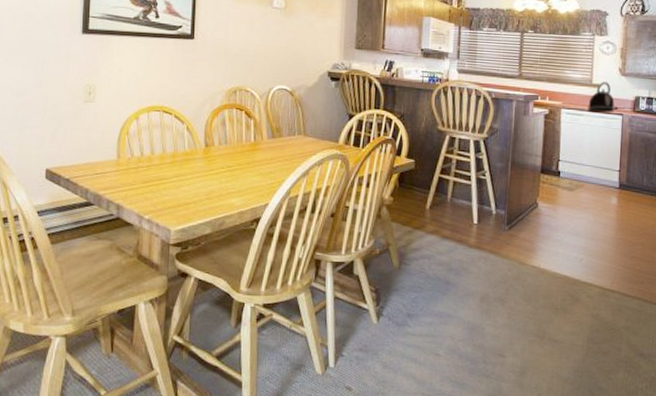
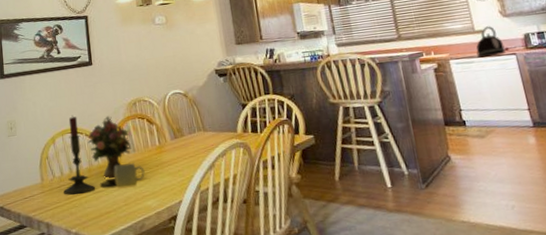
candle: none [141,91,177,180] -> present [64,115,95,196]
bouquet: none [176,100,224,179] -> present [88,116,132,189]
mug: none [200,155,234,182] -> present [114,162,145,189]

